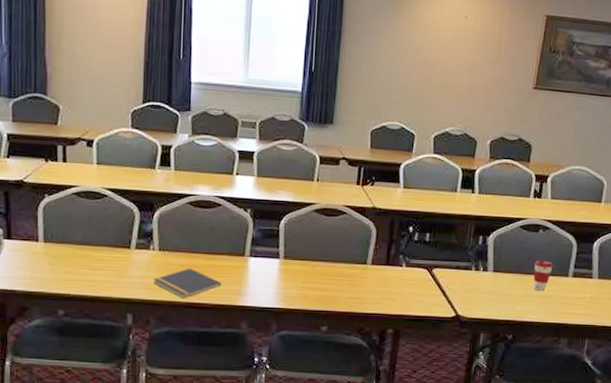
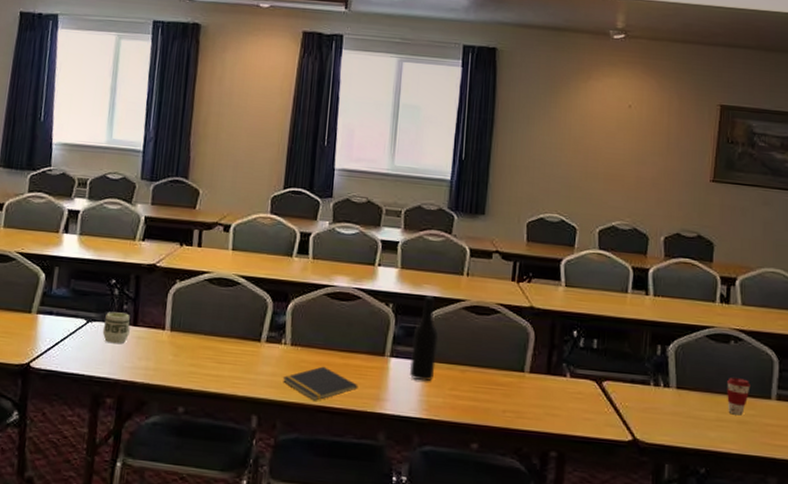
bottle: none [267,201,292,277] -> present [409,295,438,382]

